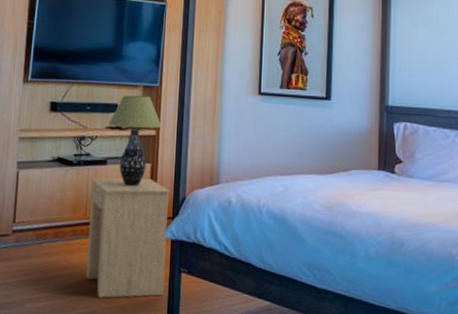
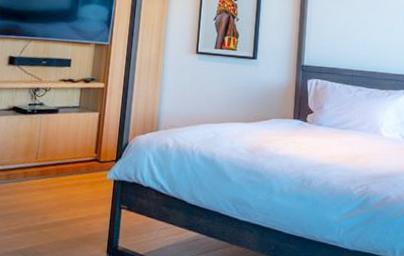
side table: present [86,178,171,298] -> none [34,125,116,233]
table lamp: present [108,95,162,187] -> none [62,51,110,133]

